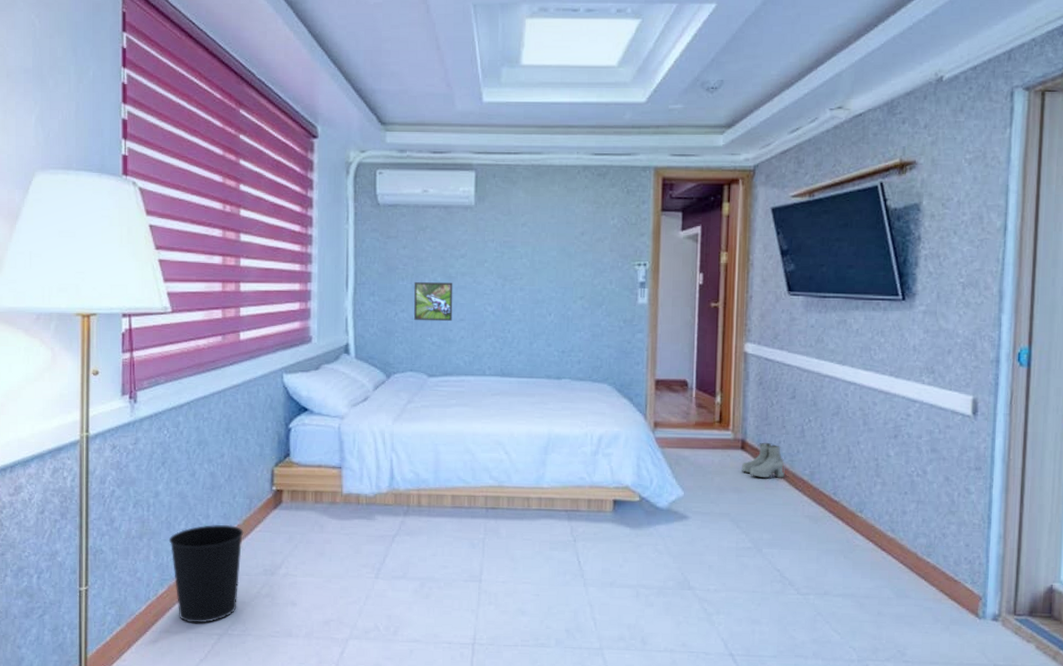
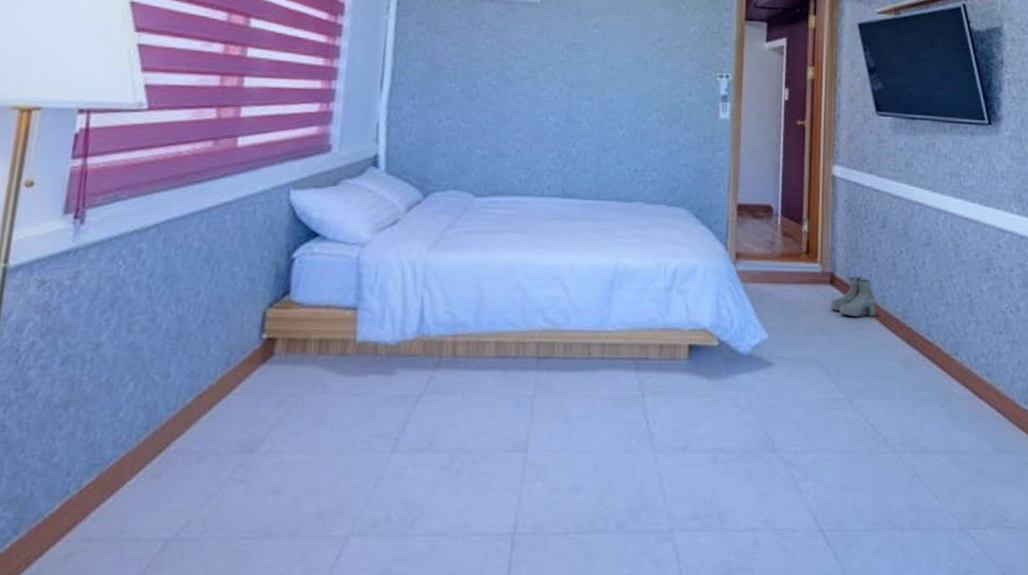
wastebasket: present [168,524,244,623] -> none [107,385,217,525]
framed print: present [413,282,453,322] -> none [461,85,511,132]

